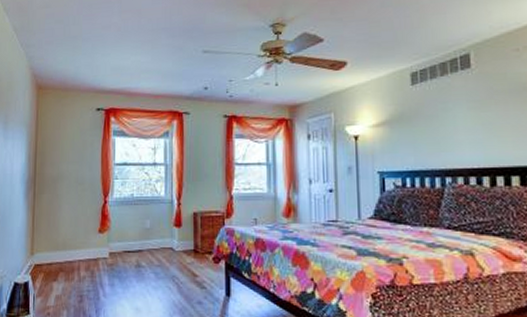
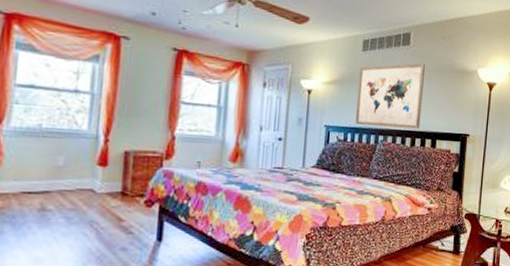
wall art: none [411,86,501,168] -> present [356,63,425,129]

